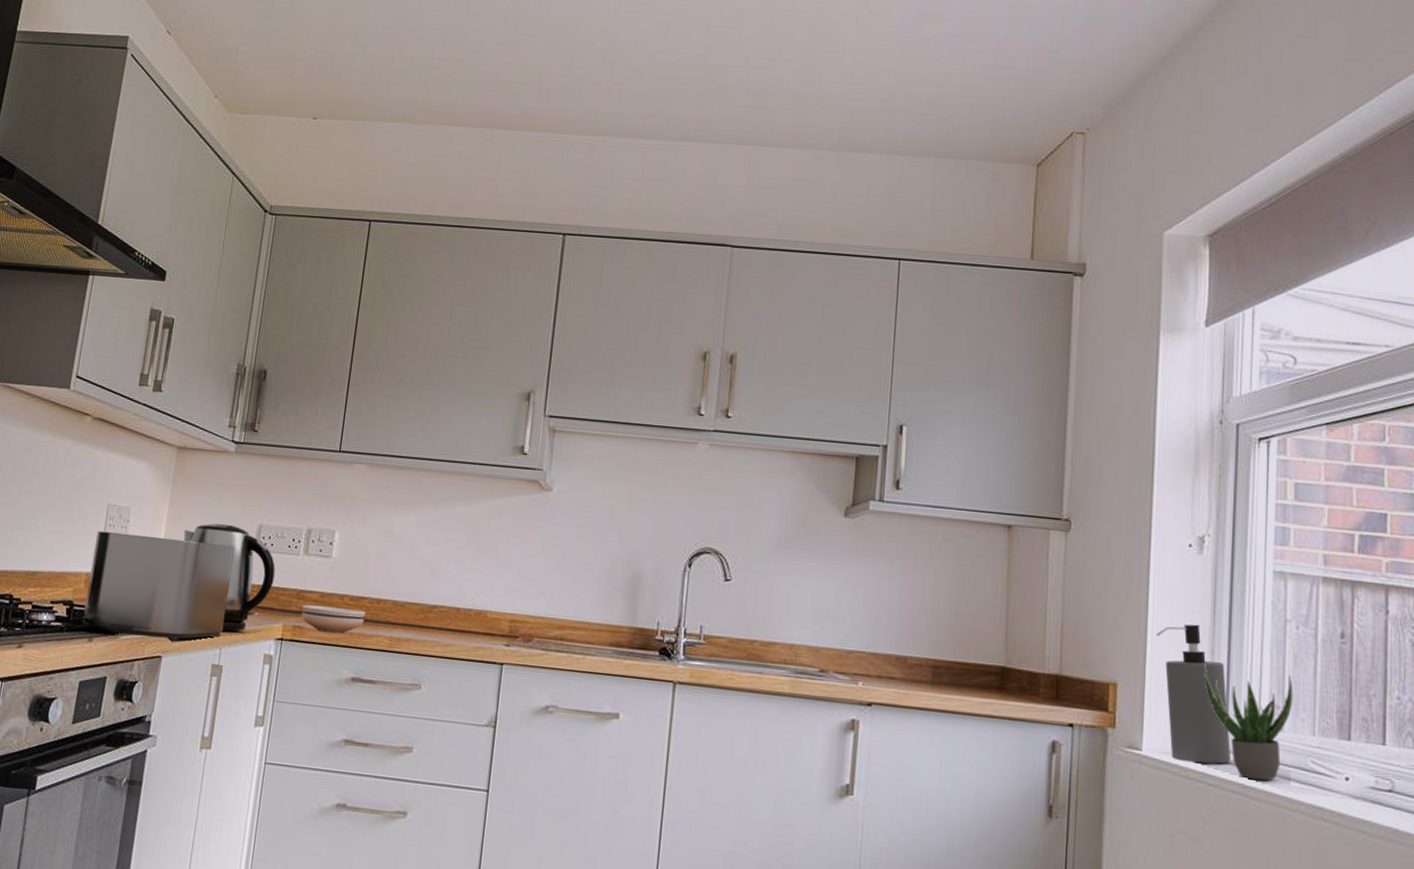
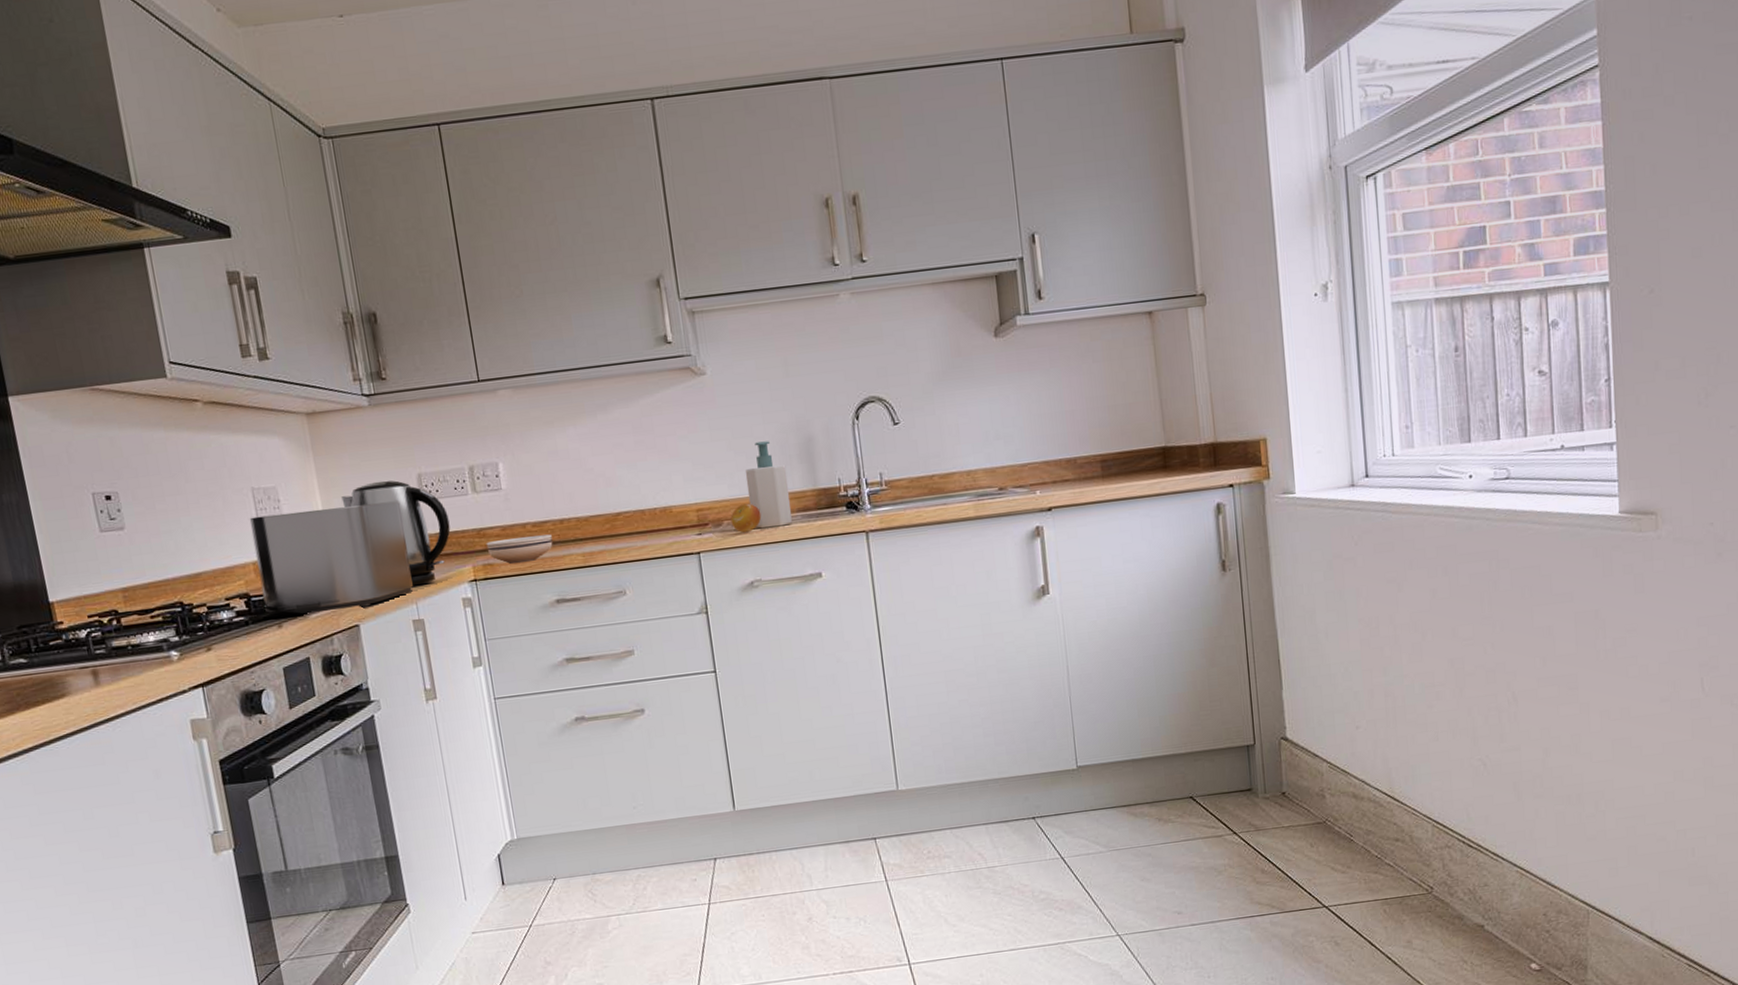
fruit: none [541,625,573,656] -> present [730,503,762,534]
soap bottle: none [563,567,609,658] -> present [745,441,793,529]
soap dispenser: present [1156,624,1232,764] -> none [1295,367,1373,495]
potted plant: present [1204,664,1293,781] -> none [1340,396,1420,497]

